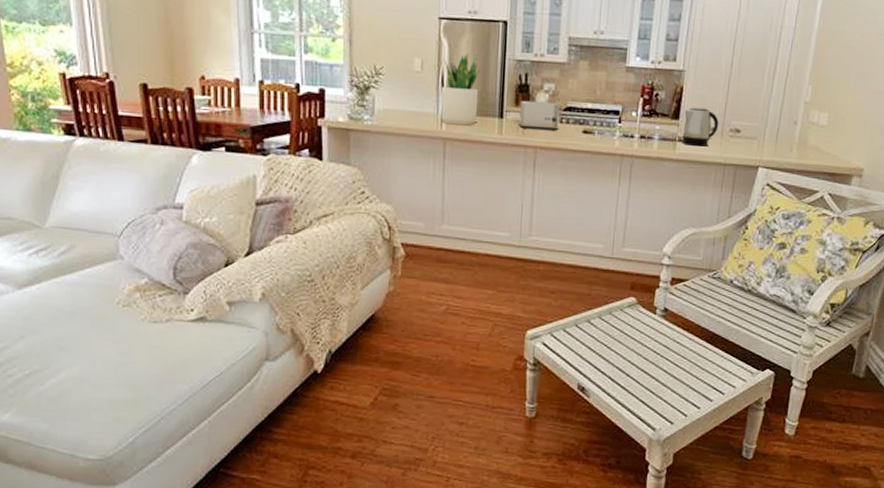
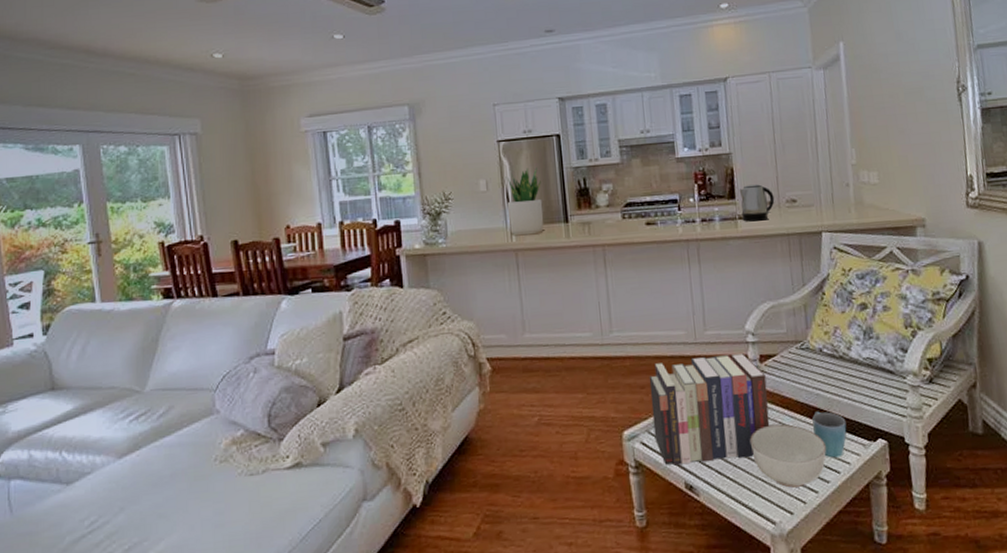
toaster: present [518,100,563,131] -> none [583,200,624,230]
books: none [556,271,674,370] -> present [649,354,770,466]
bowl: none [646,343,717,401] -> present [749,424,827,488]
mug: none [707,337,740,381] -> present [812,411,847,458]

